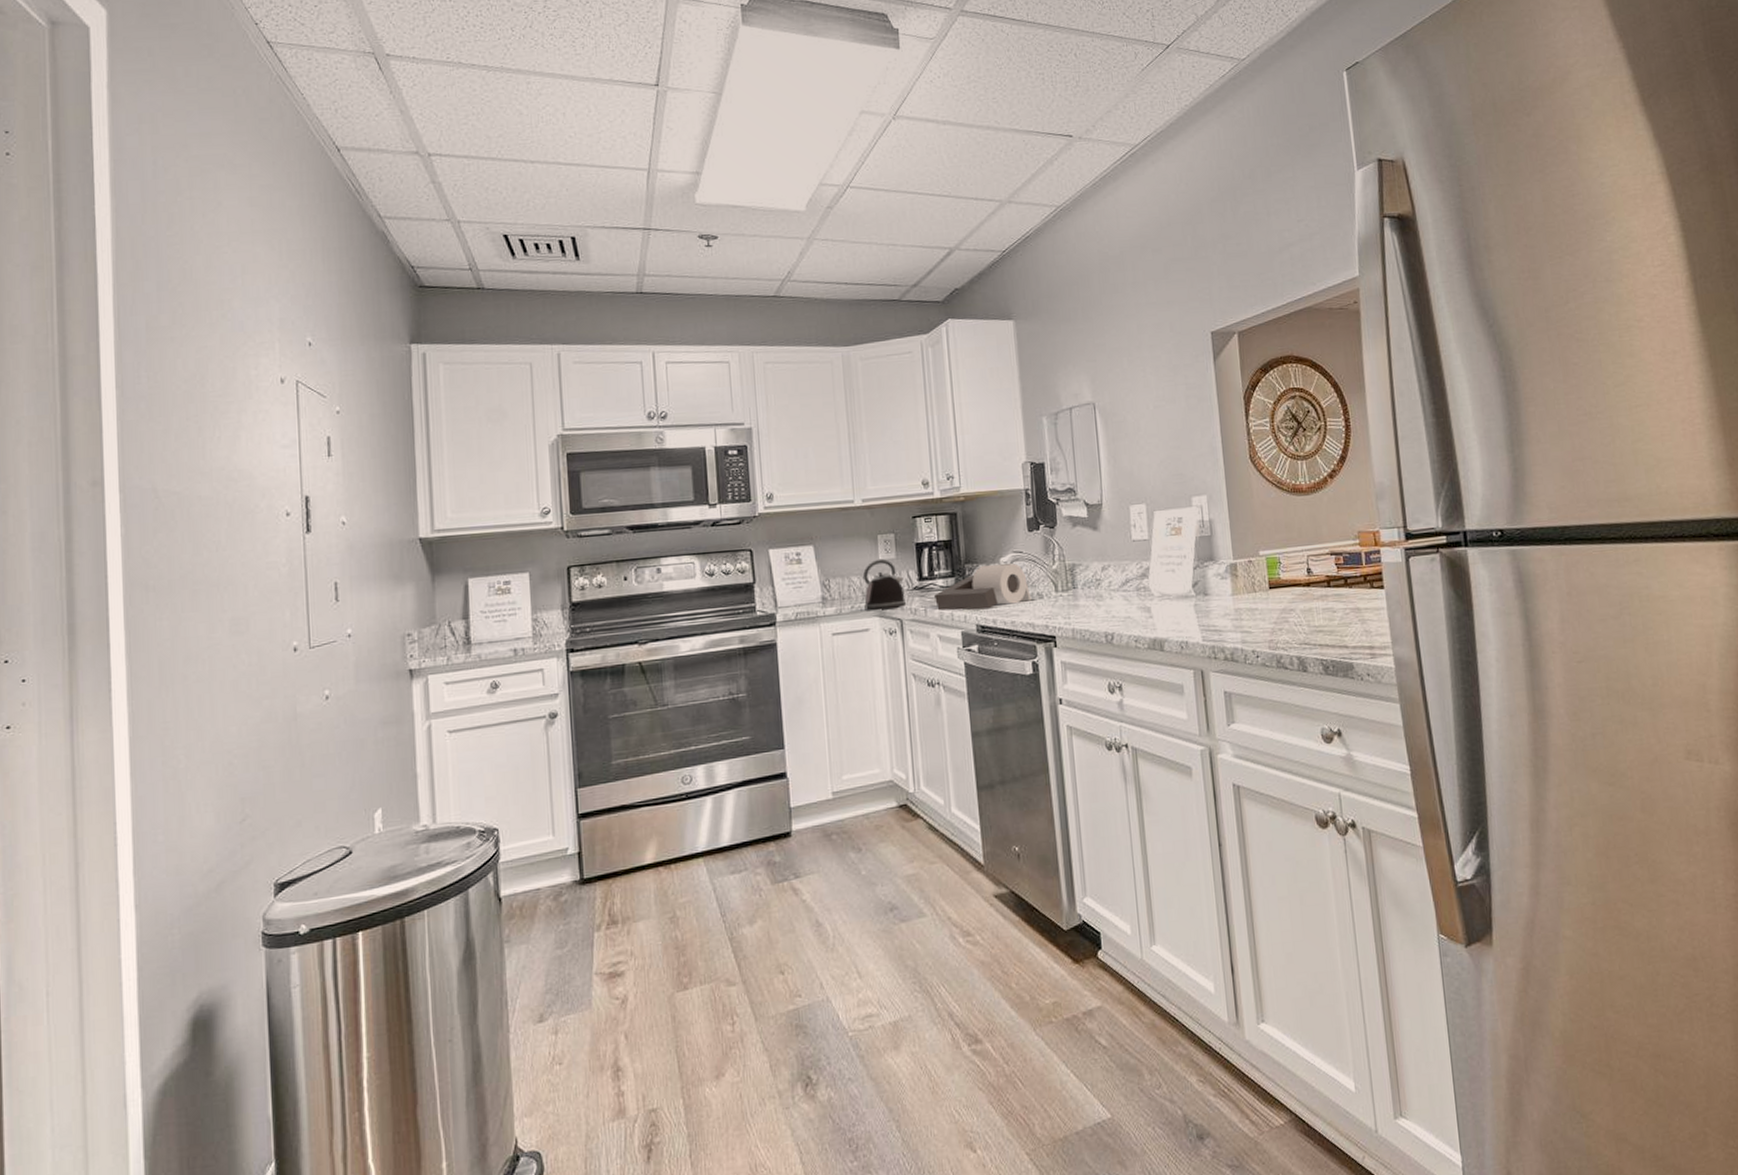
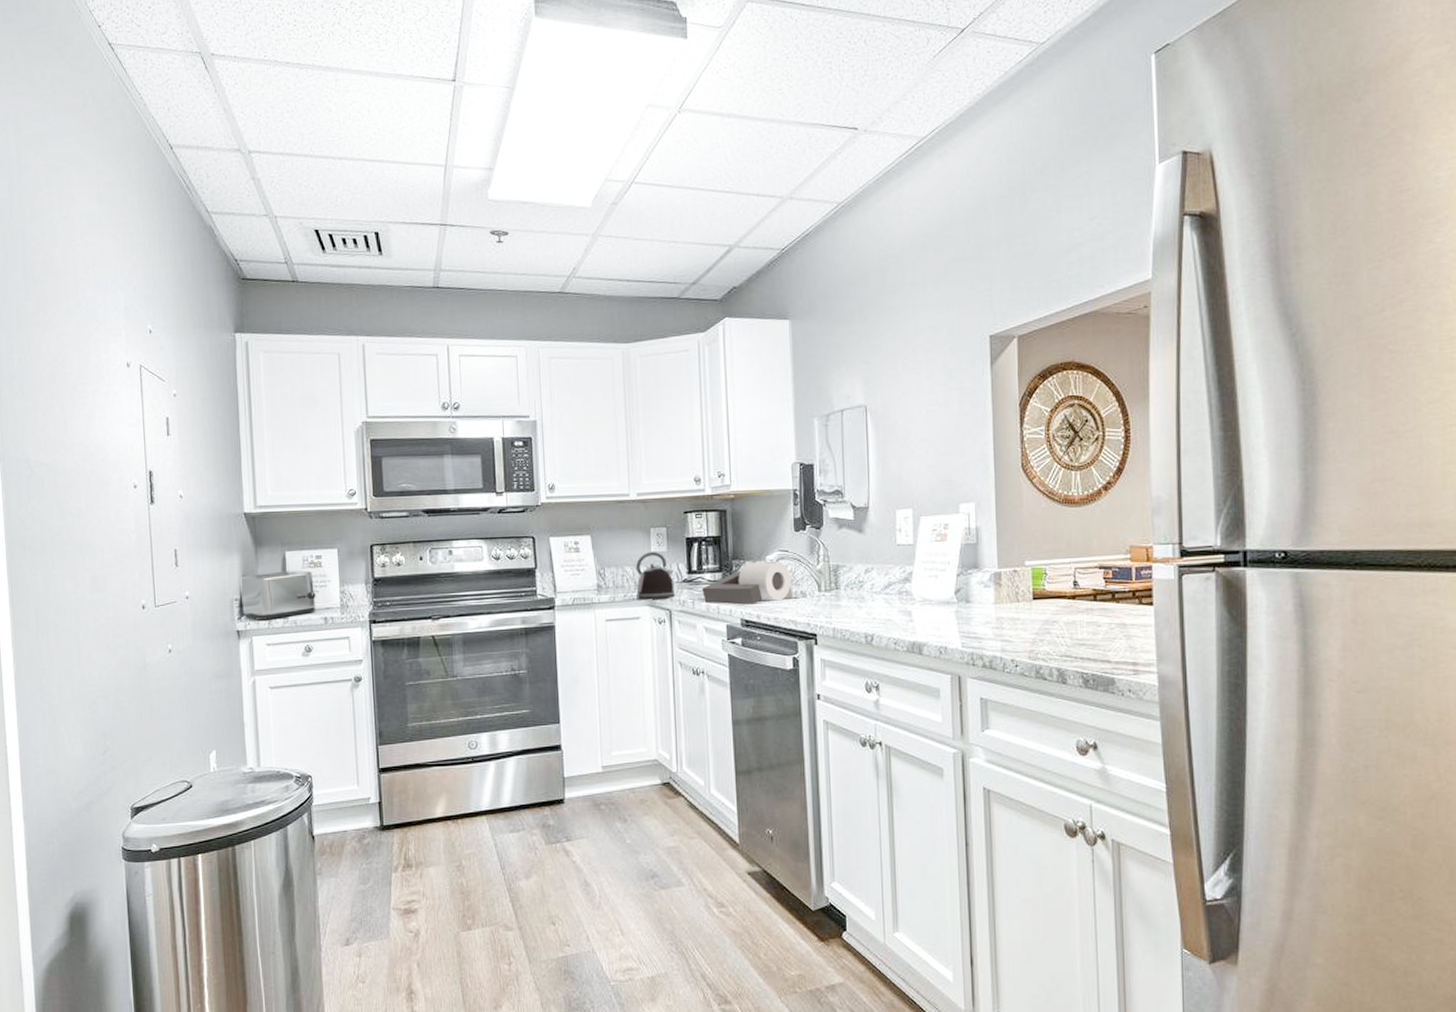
toaster: none [413,598,504,657] -> present [239,570,316,620]

